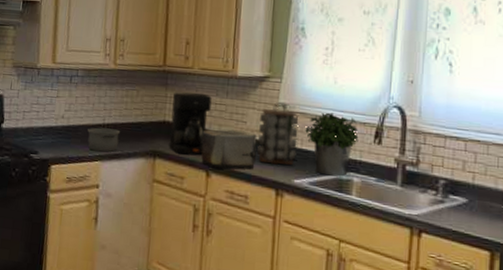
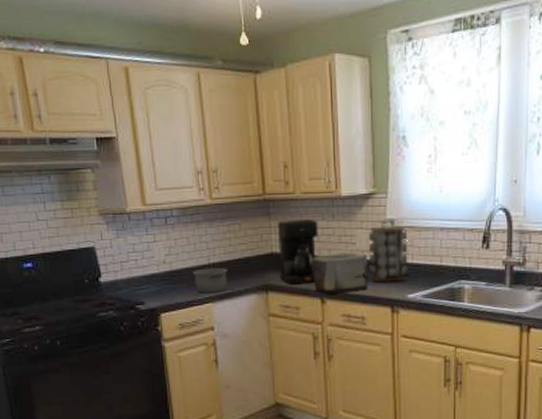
potted plant: present [305,112,359,177] -> none [415,223,467,286]

